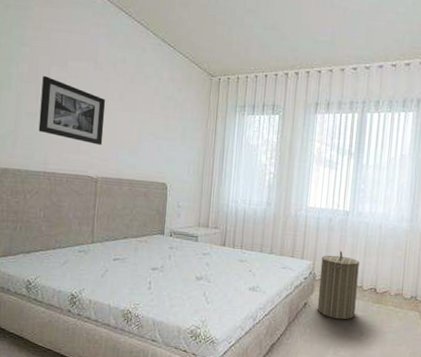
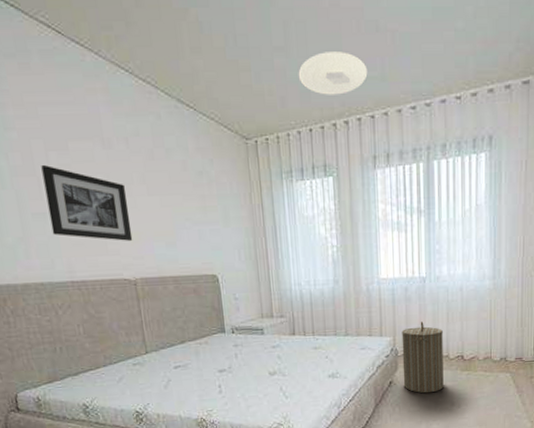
ceiling light: none [262,17,320,52] -> present [298,52,368,95]

